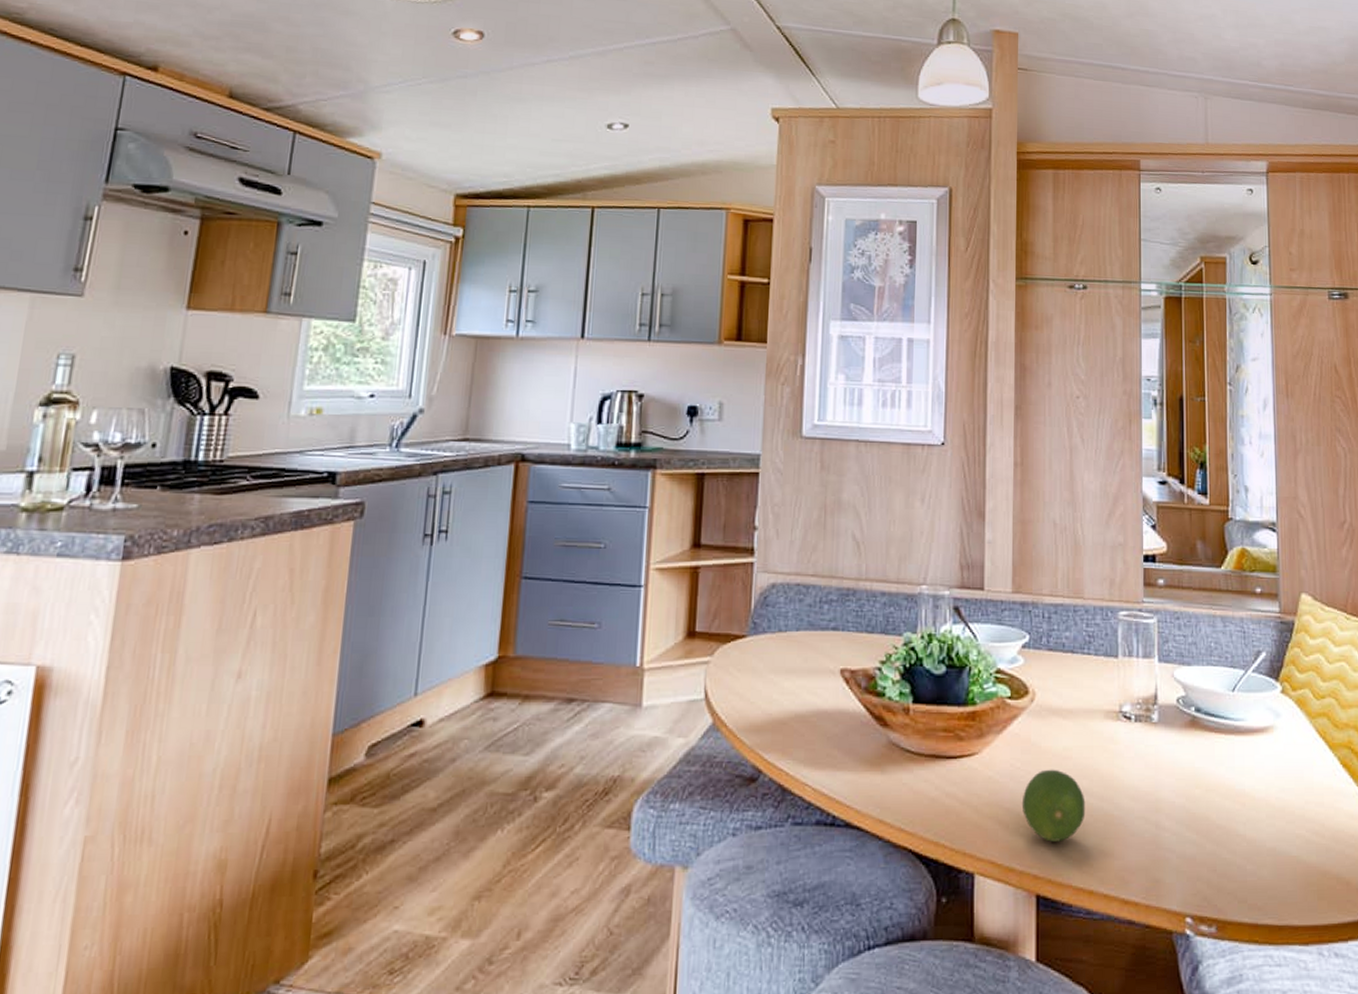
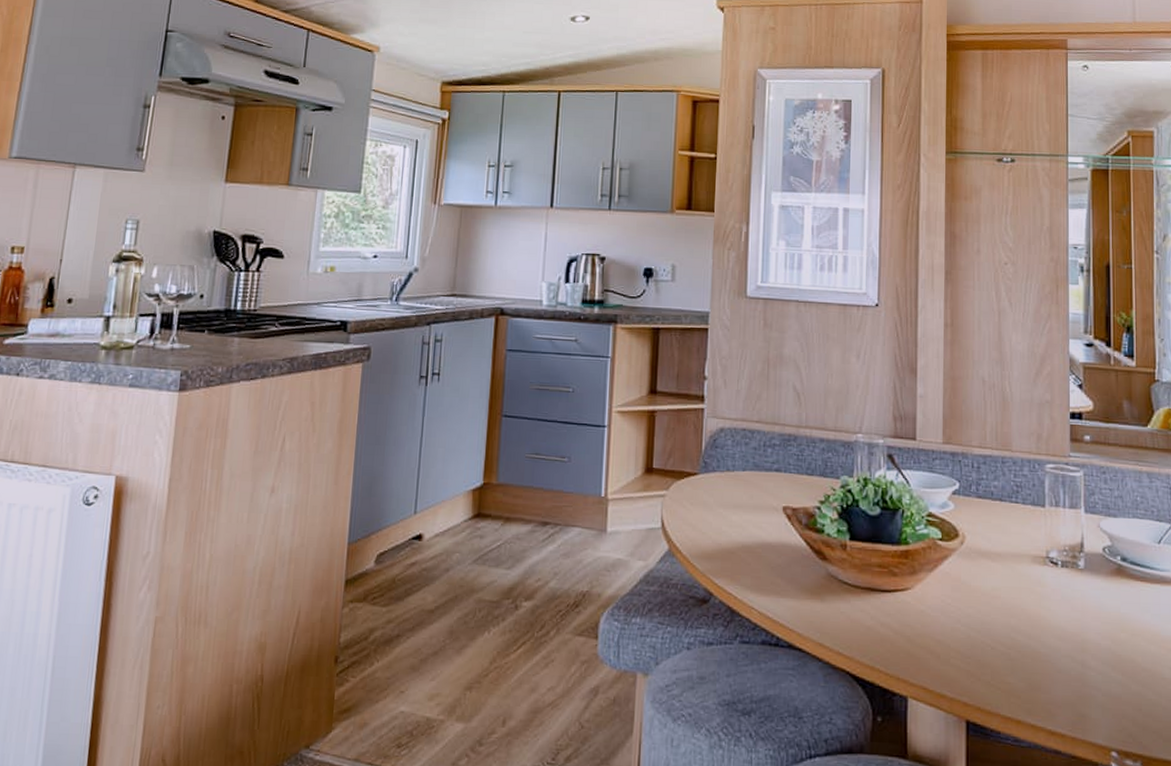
fruit: present [1021,769,1086,842] -> none [952,606,1013,673]

